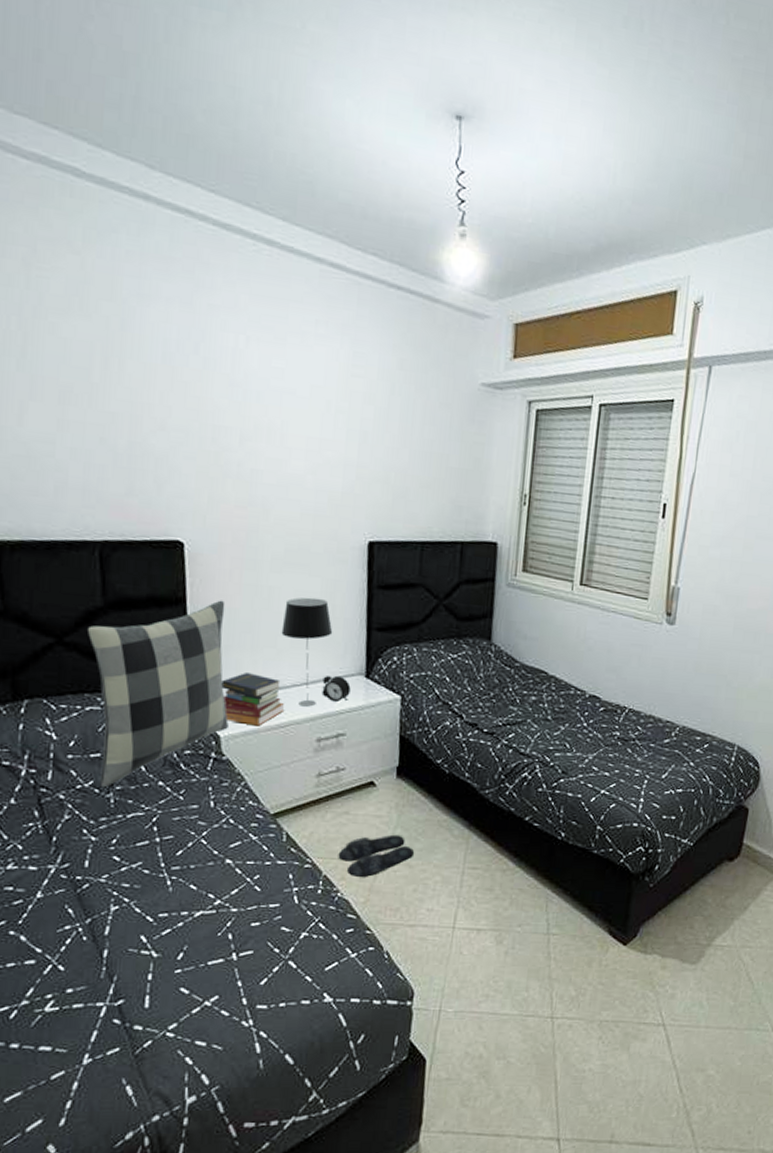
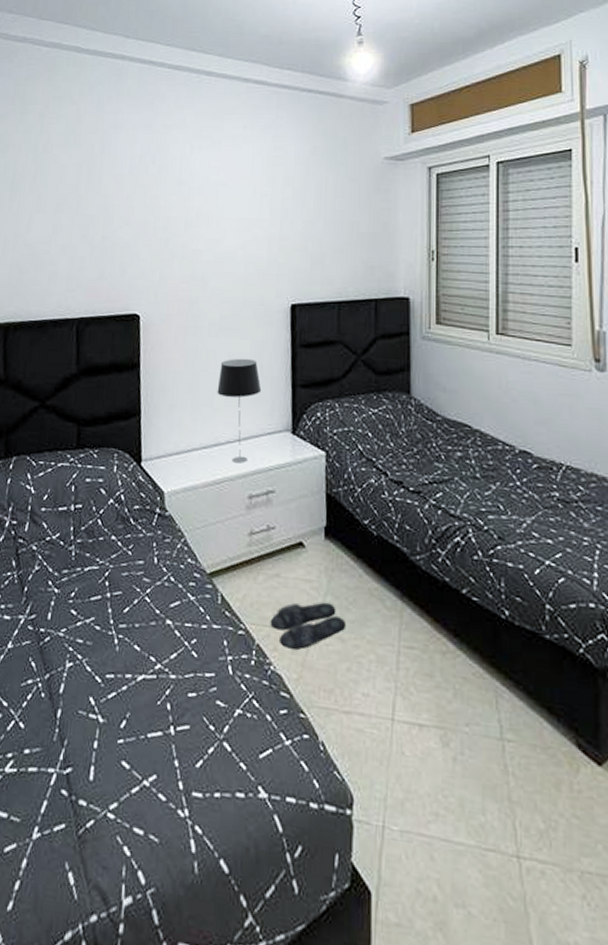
pillow: present [86,600,229,788] -> none [63,364,172,541]
books: present [221,673,285,726] -> none [166,430,220,483]
alarm clock: present [321,675,351,703] -> none [252,432,279,459]

